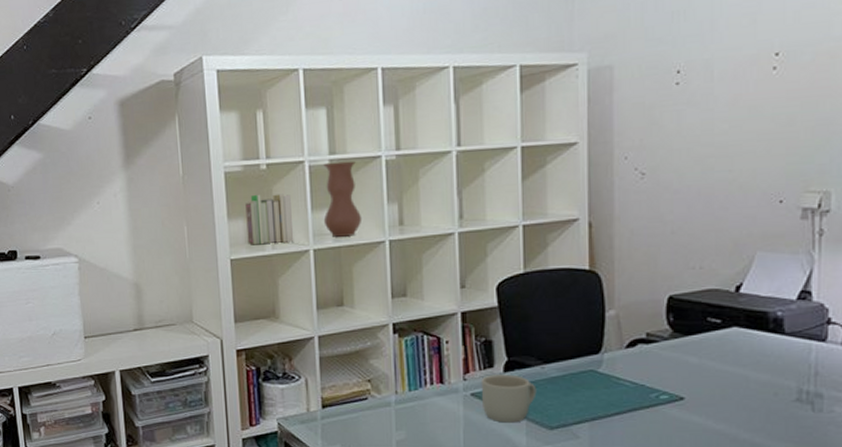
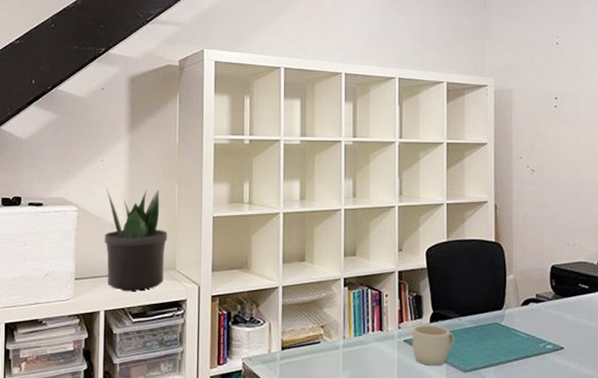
planter: none [107,233,181,348] -> present [104,189,168,291]
books: present [245,193,294,245] -> none [229,164,268,206]
vase: present [323,161,363,237] -> none [293,143,324,204]

